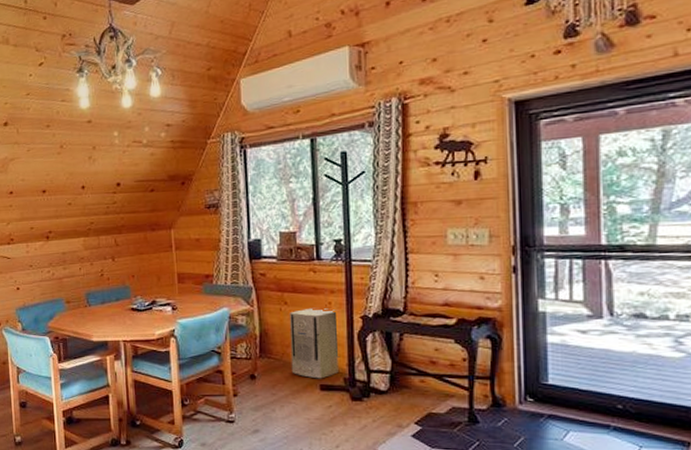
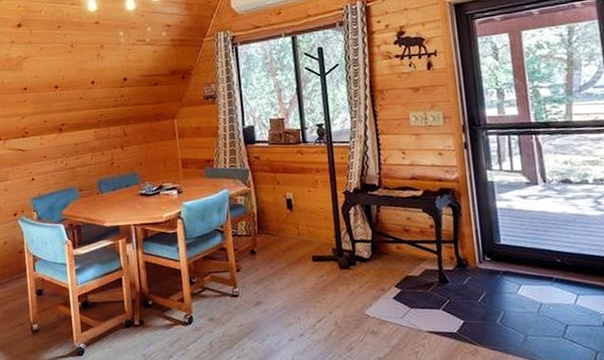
air purifier: present [289,307,341,379] -> none [281,186,329,251]

